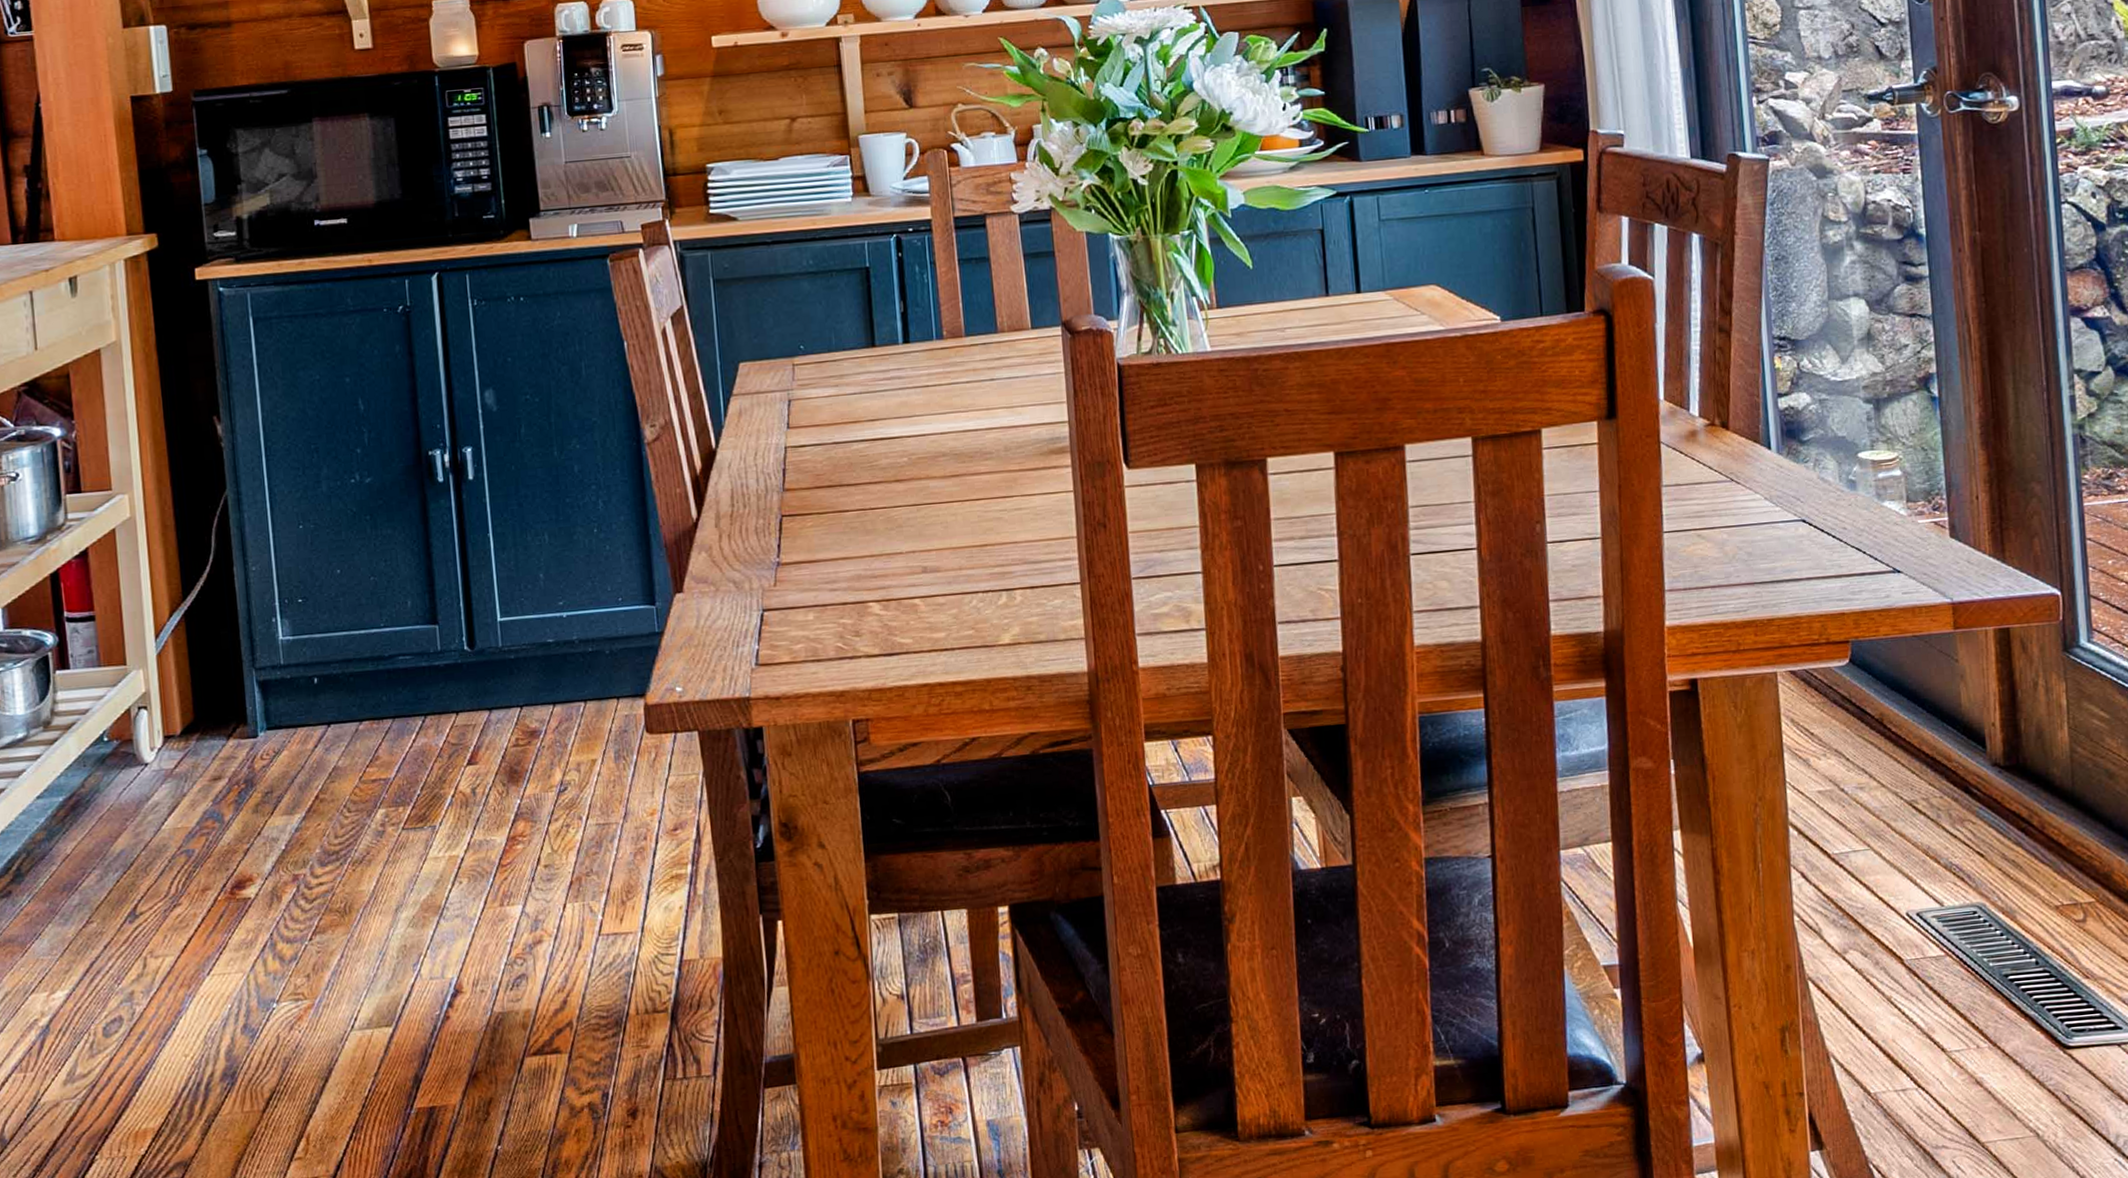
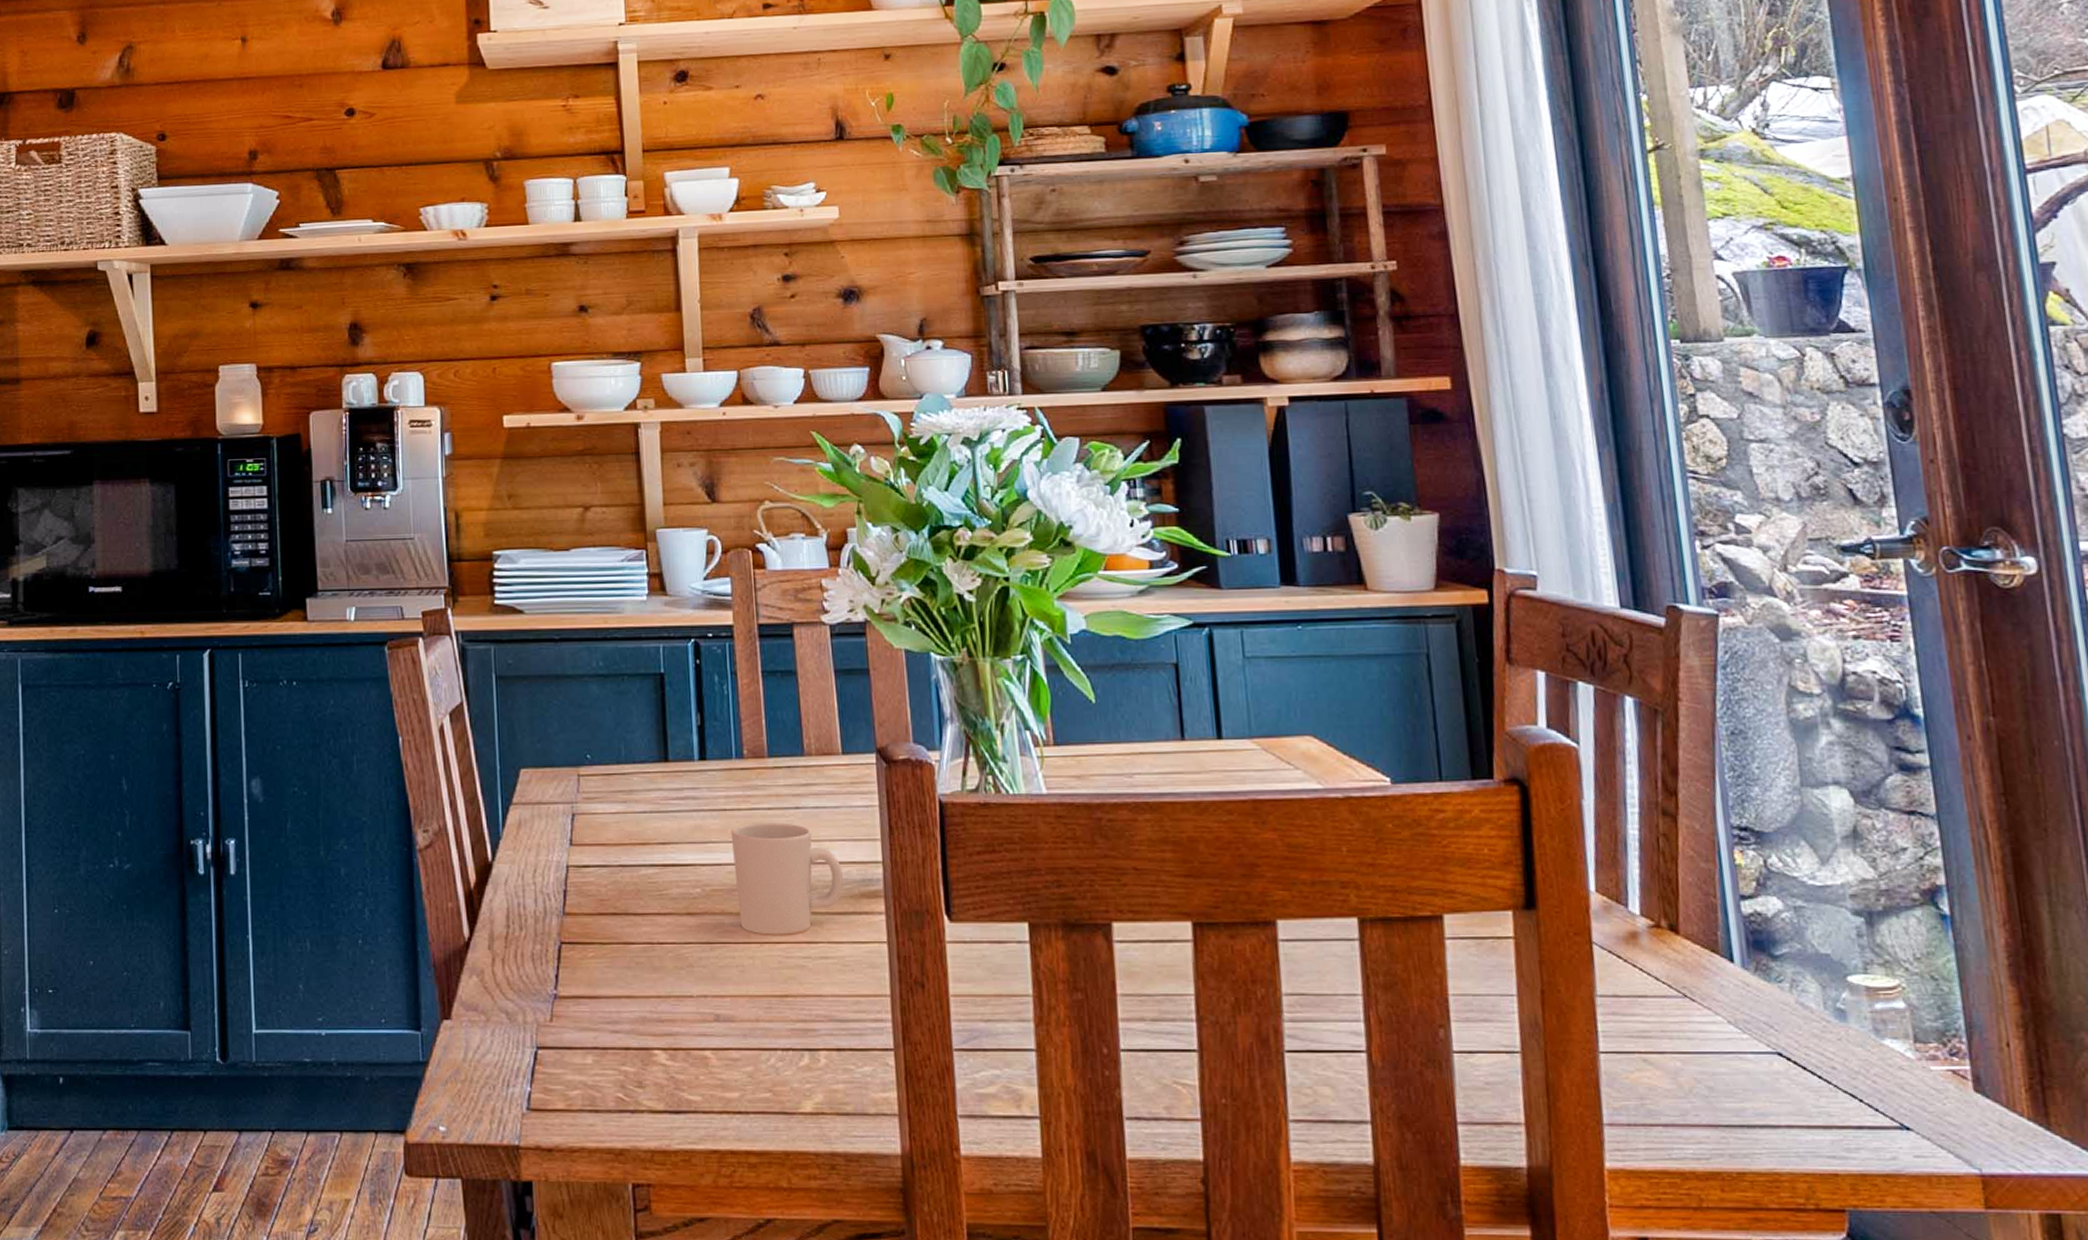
mug: none [933,393,1035,495] -> present [730,823,844,937]

